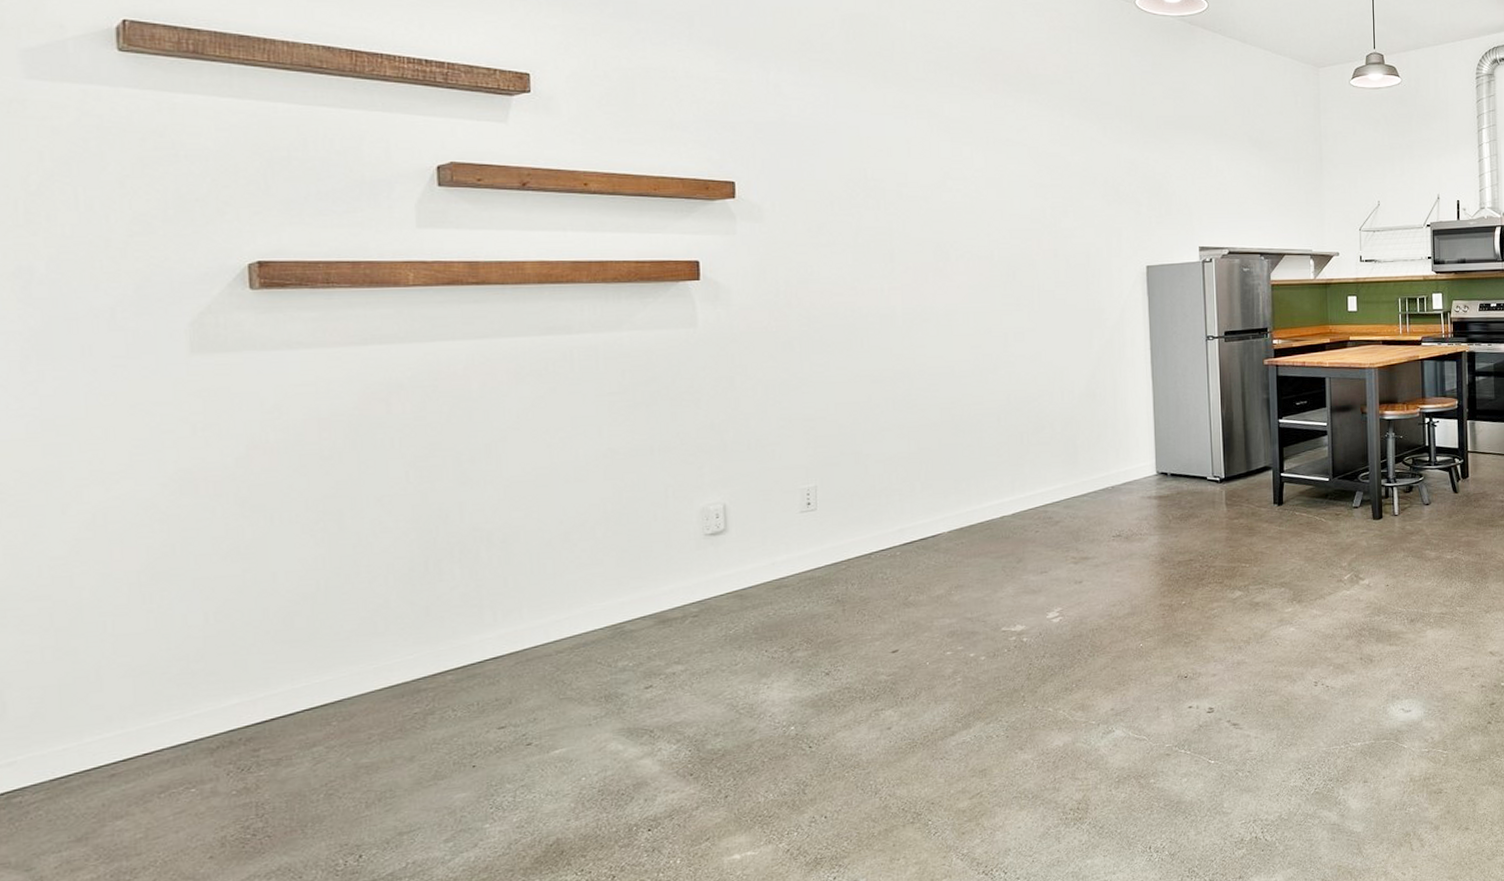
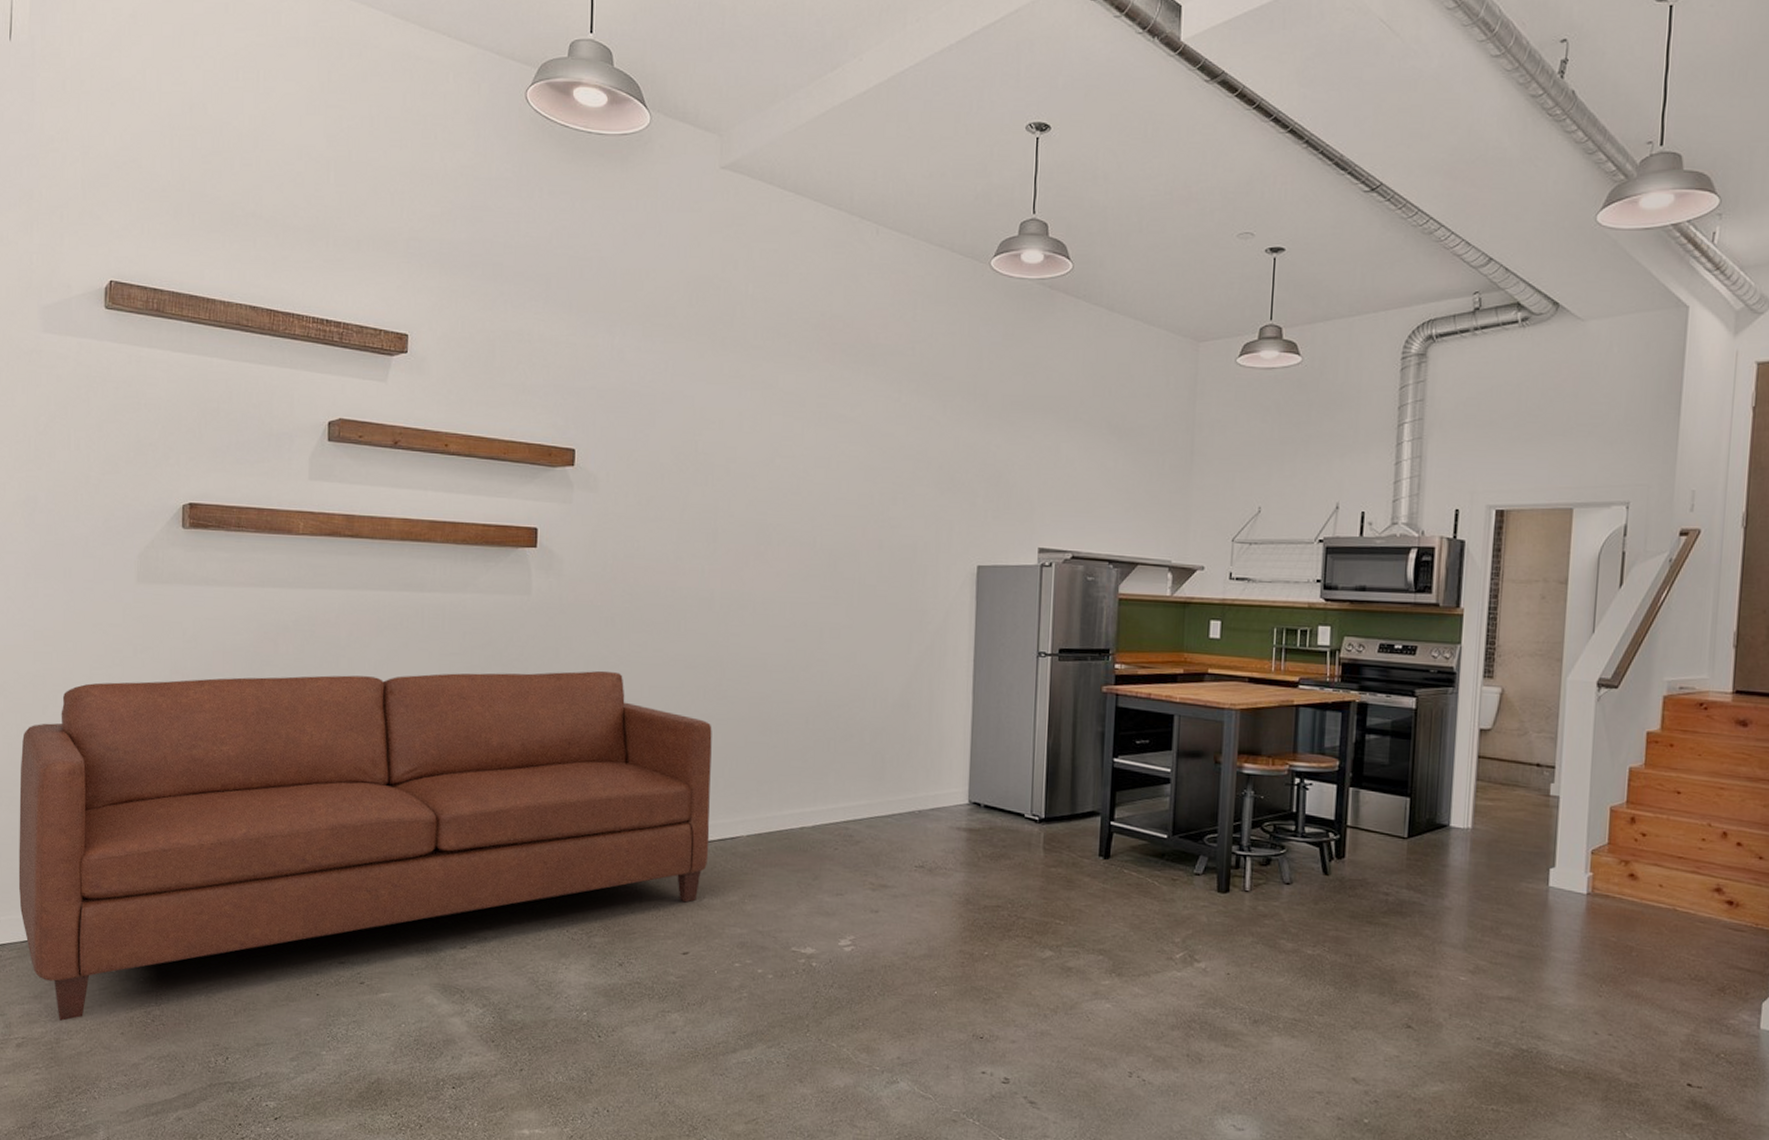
sofa: none [32,393,911,860] -> present [18,670,712,1021]

